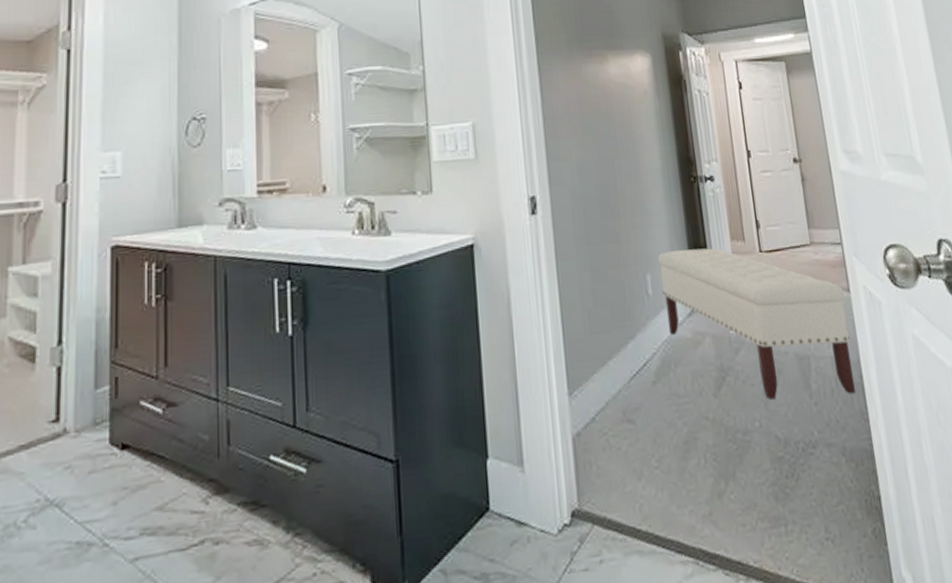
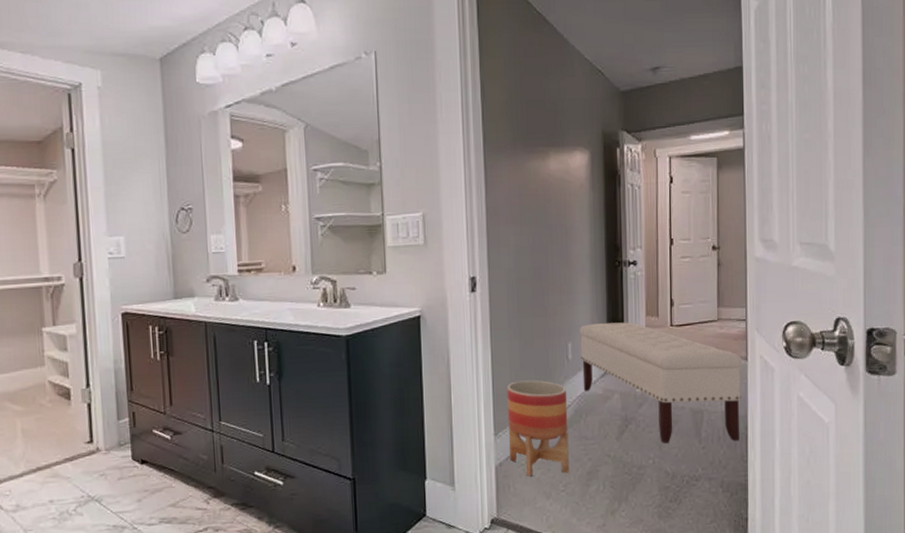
planter: none [579,321,663,450] -> present [506,380,570,477]

